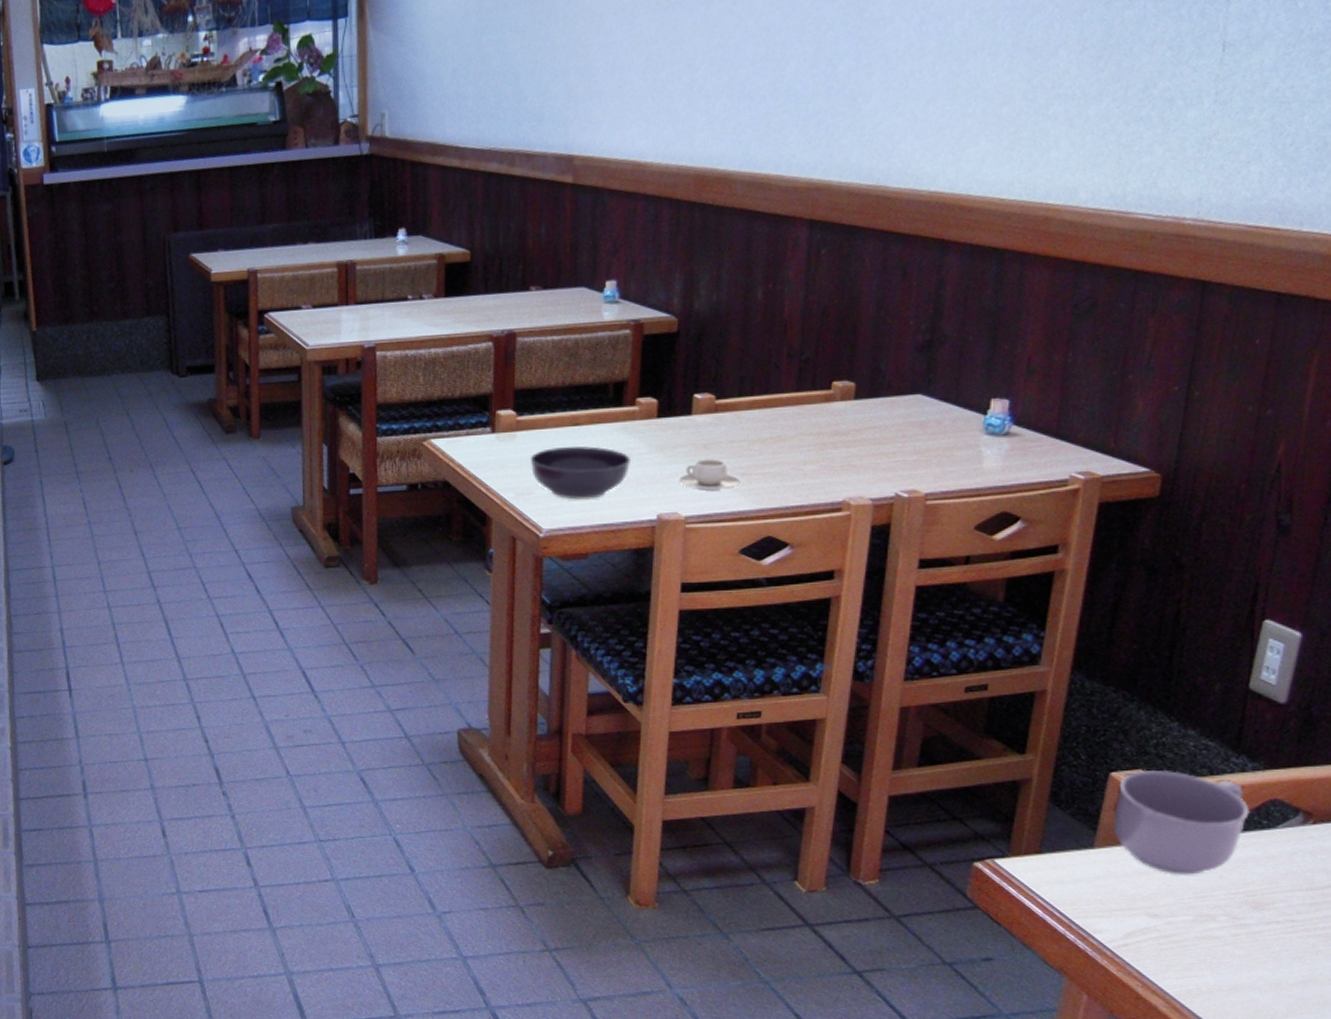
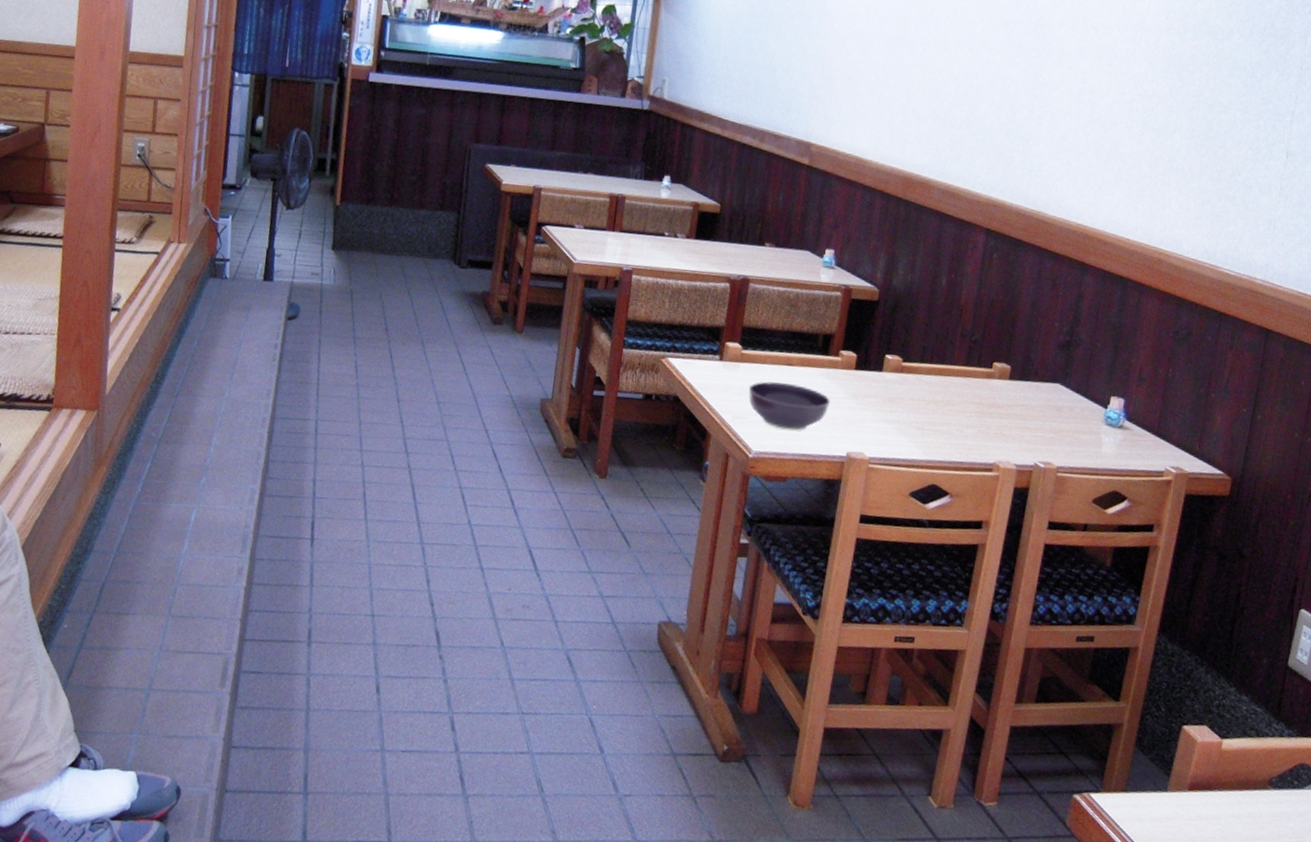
teacup: present [679,459,740,491] -> none [867,410,916,439]
teacup: present [1112,769,1251,875] -> none [1182,726,1286,823]

